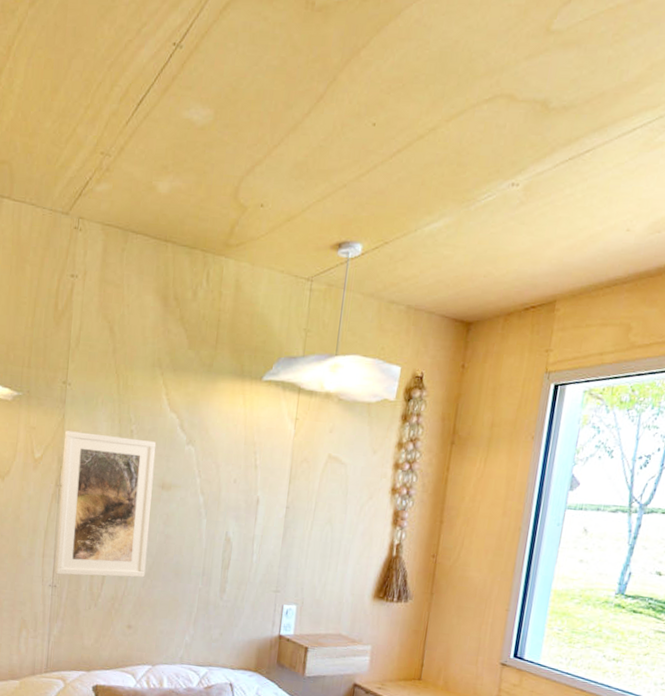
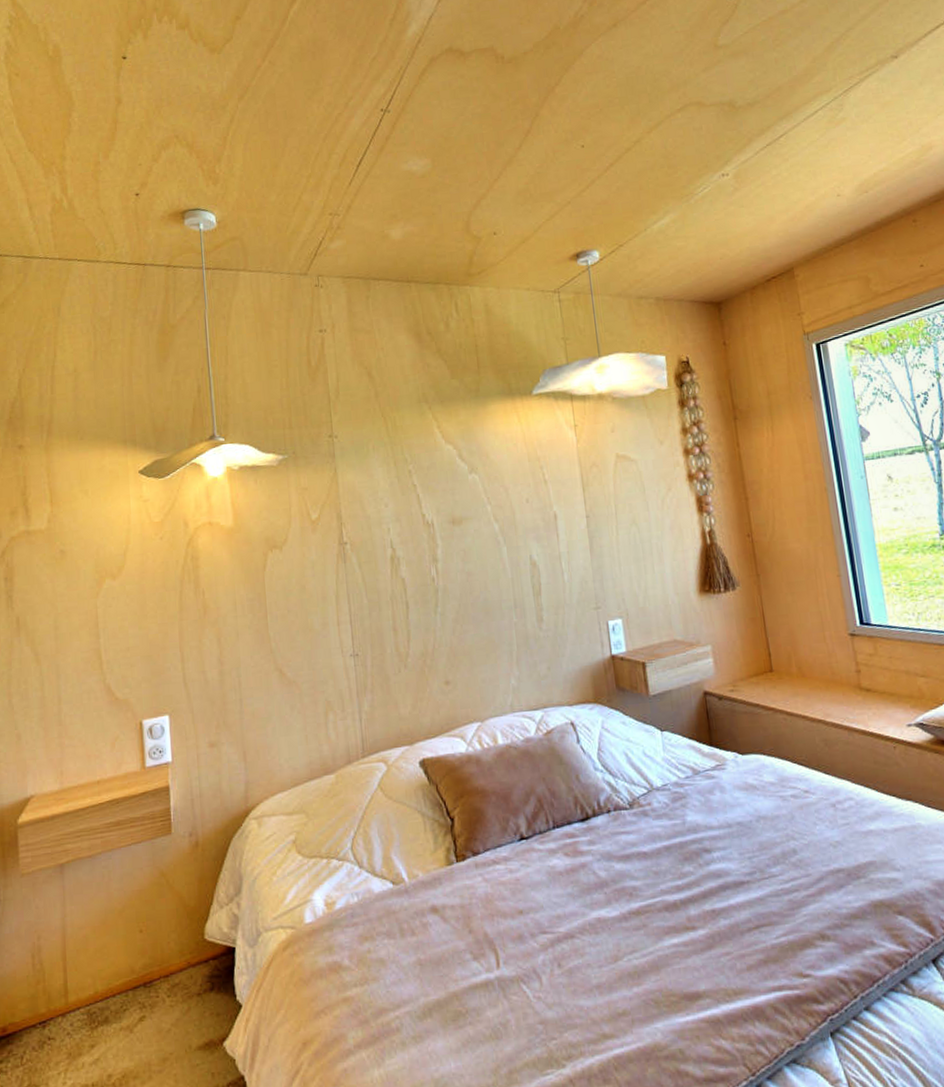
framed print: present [55,431,157,578] -> none [340,477,453,641]

